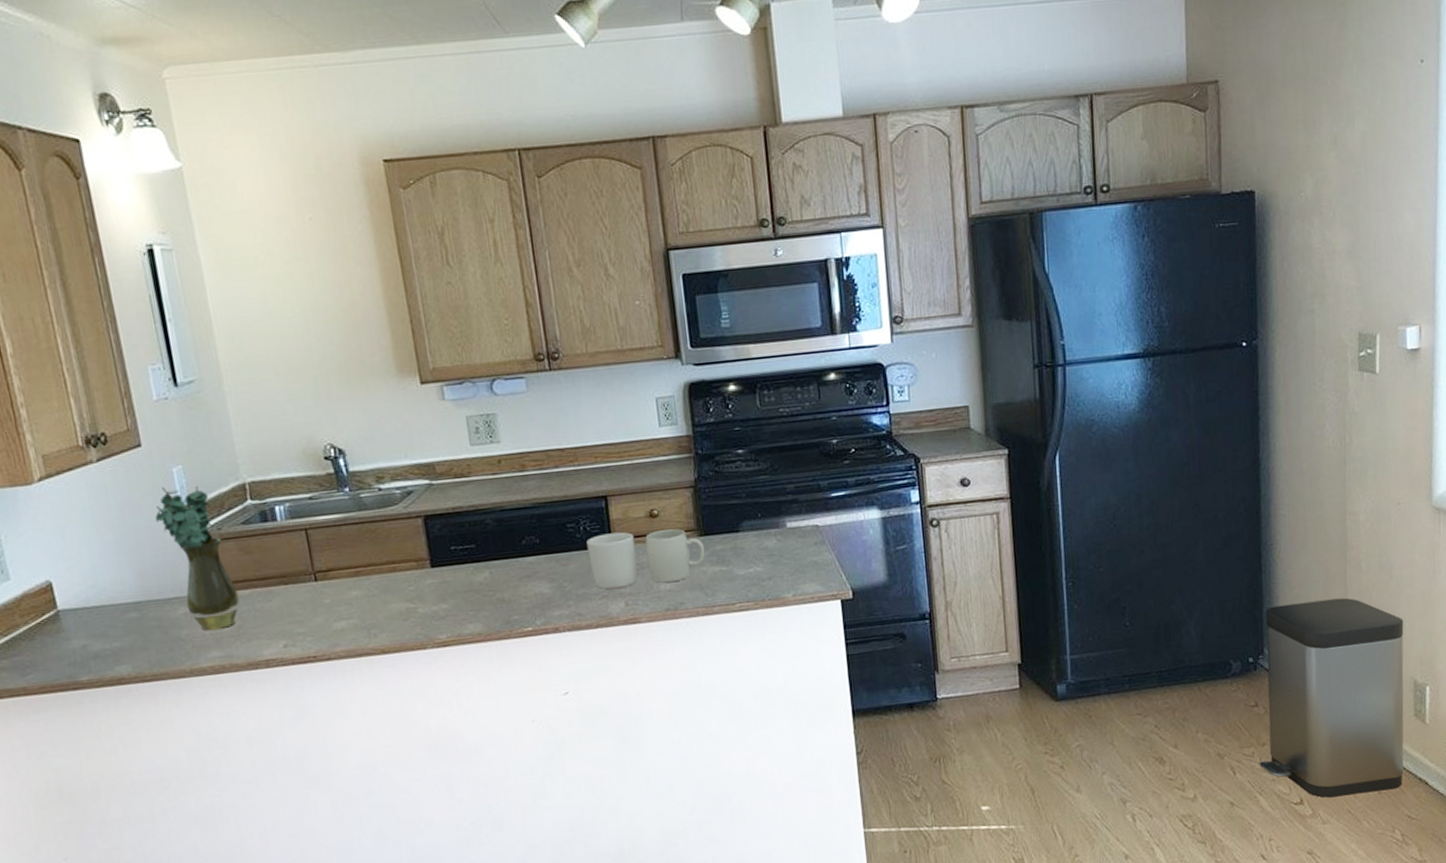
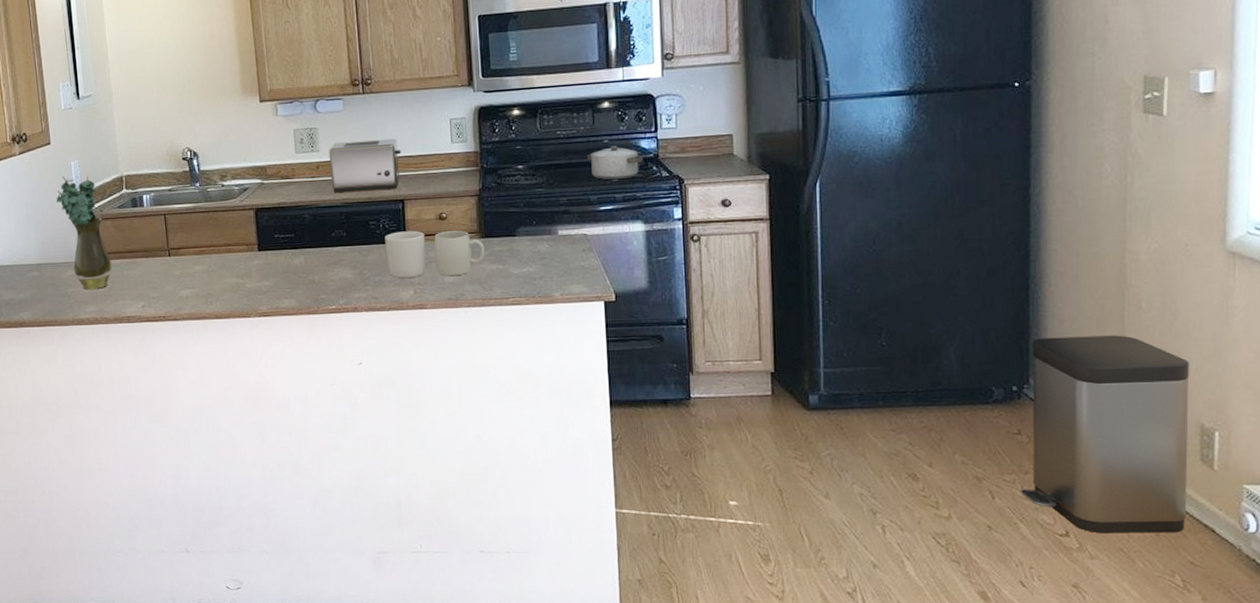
toaster: none [512,423,601,493] -> present [329,138,401,194]
cooking pot: none [814,423,875,462] -> present [587,145,643,180]

